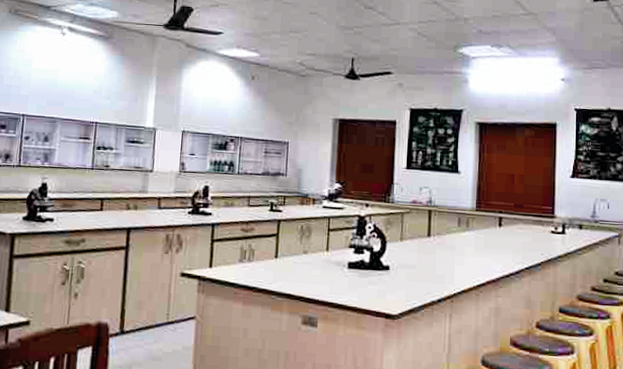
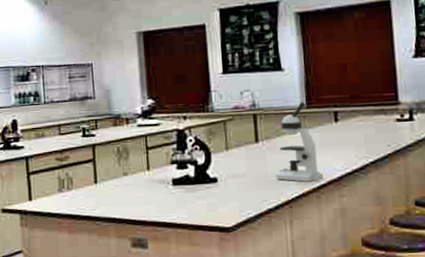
microscope: none [442,204,484,280] -> present [276,101,323,182]

